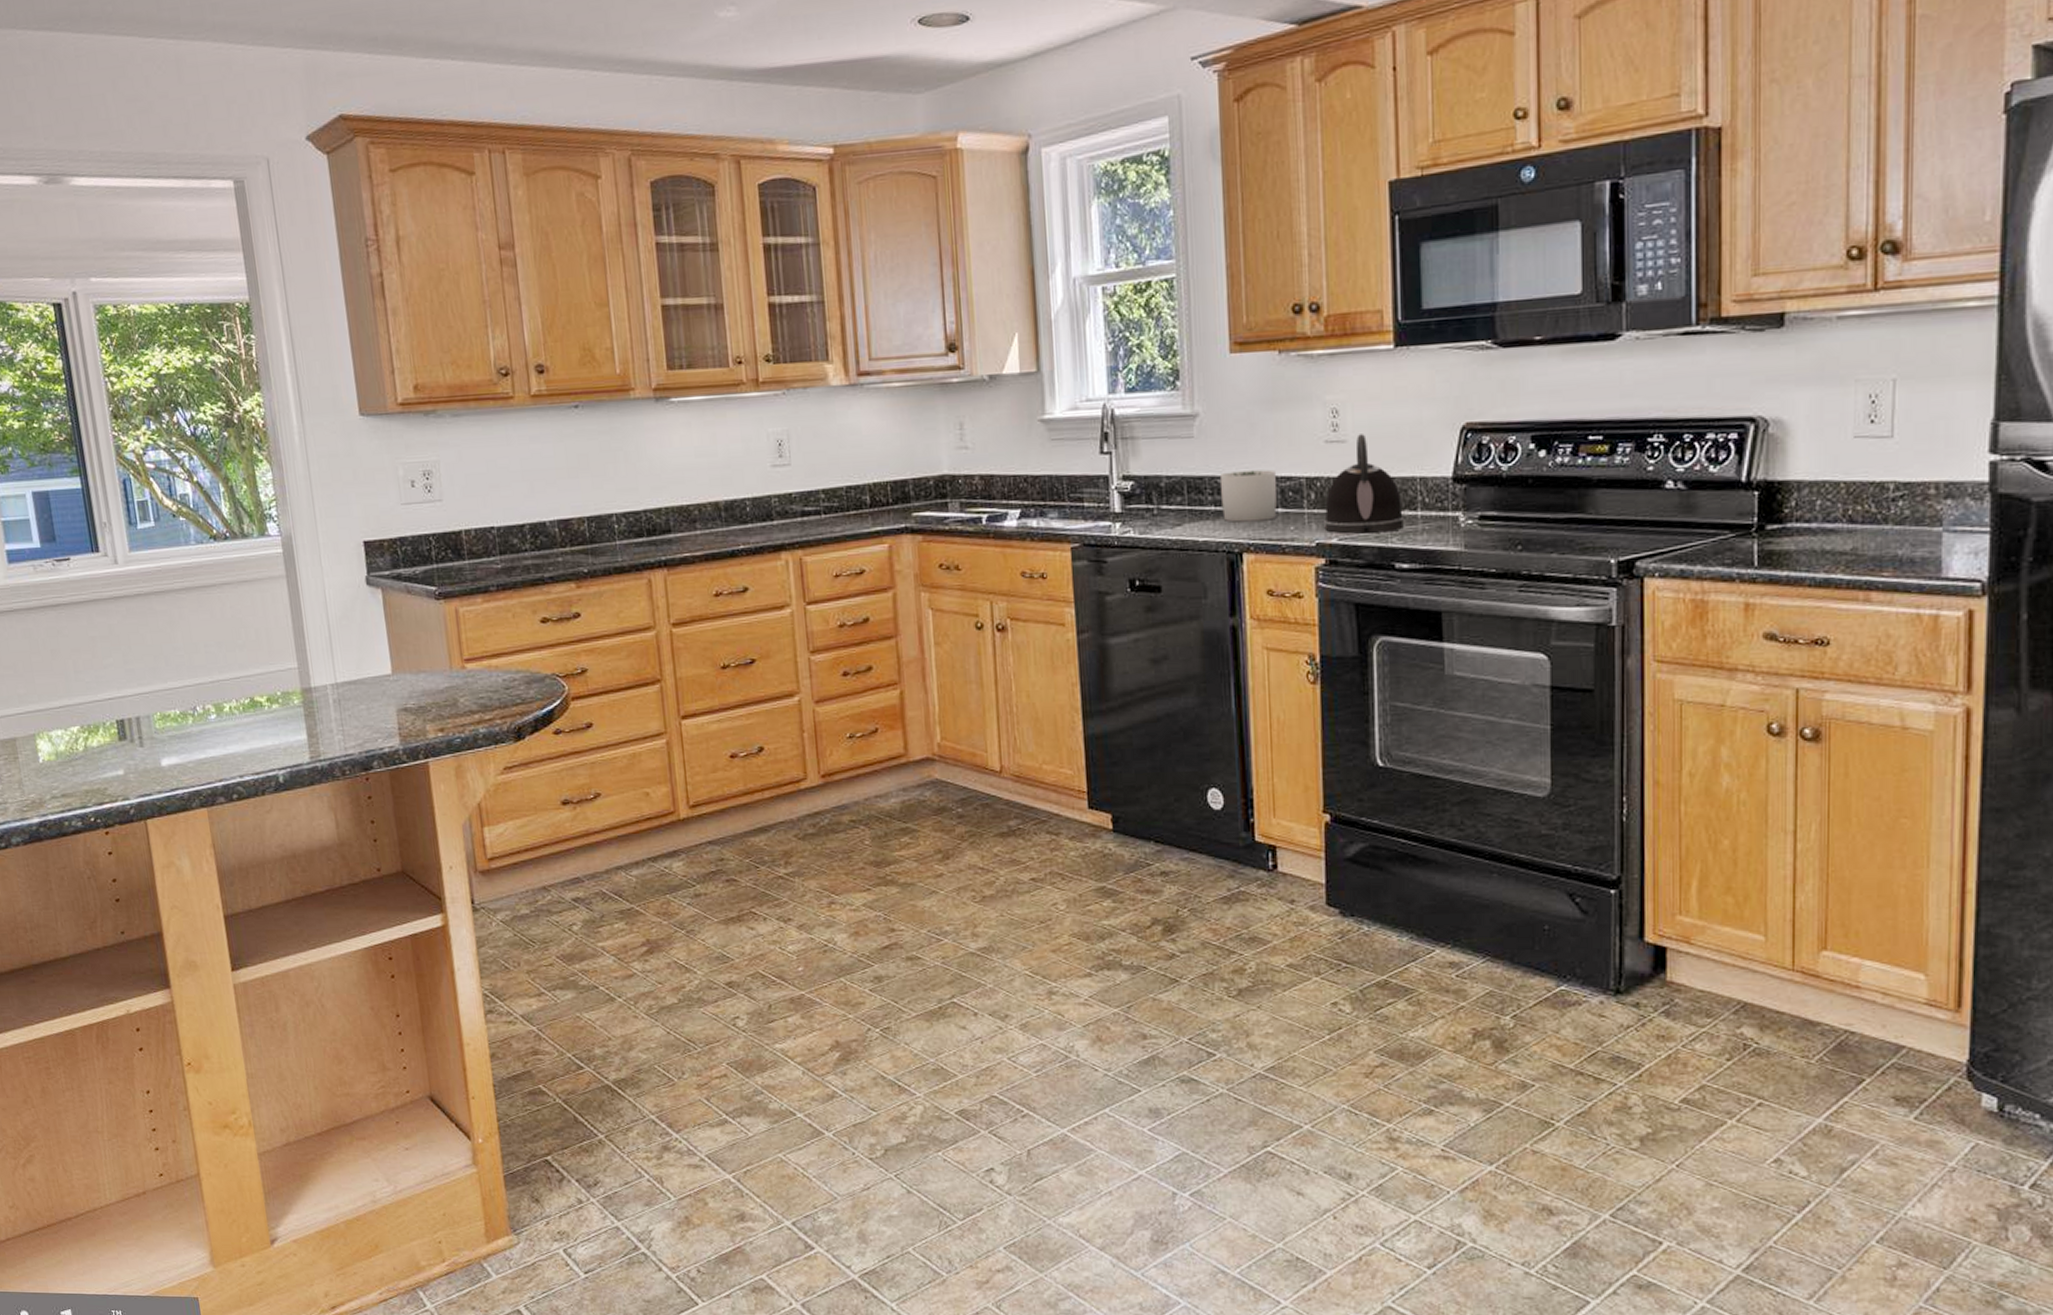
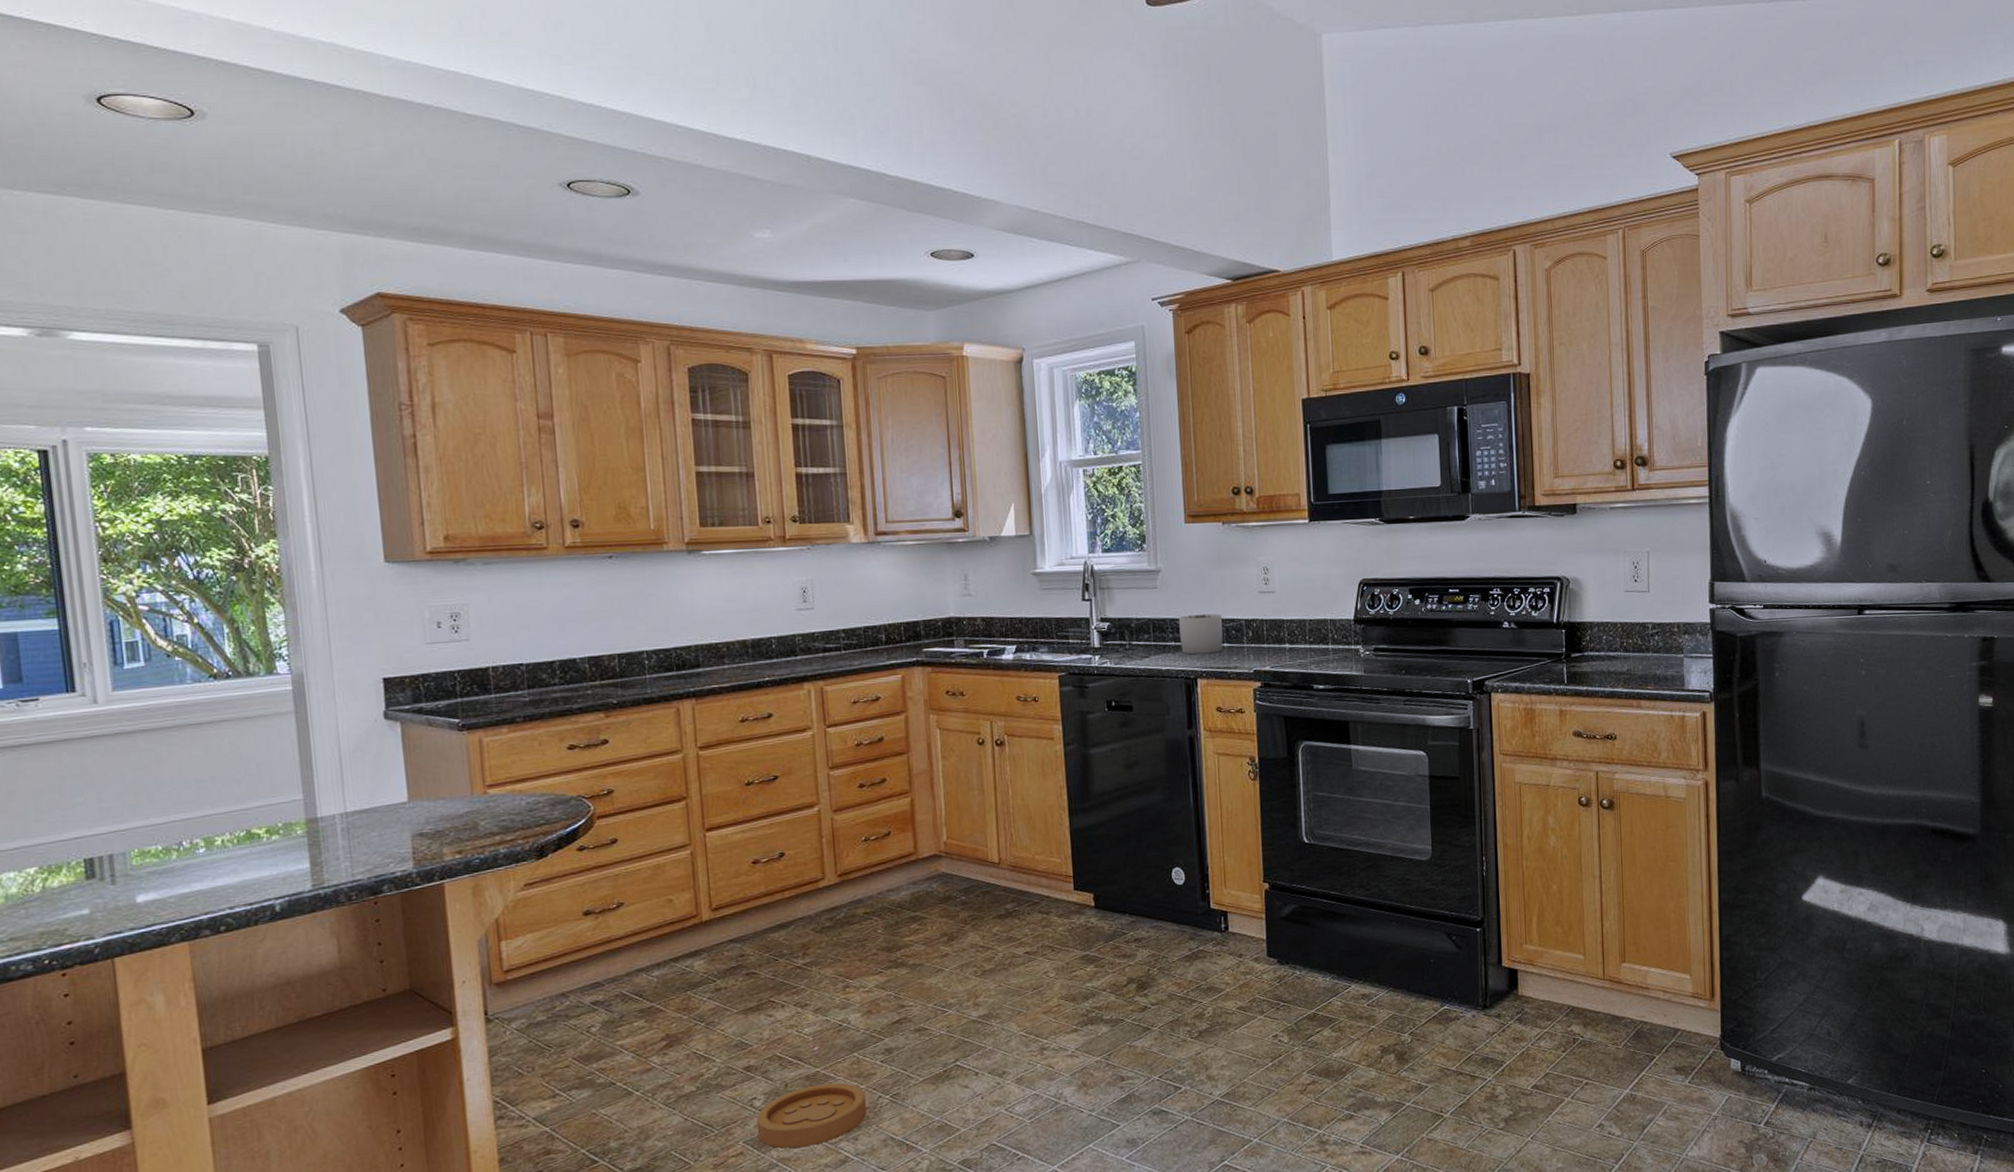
pet bowl: none [739,1009,855,1076] -> present [756,1082,866,1149]
kettle: present [1324,434,1405,535] -> none [1259,586,1320,663]

